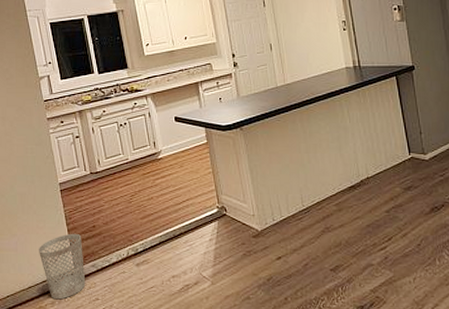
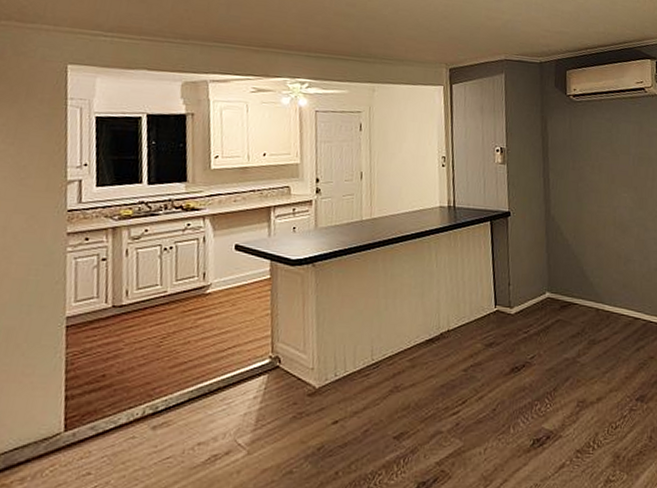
wastebasket: present [38,233,86,300] -> none [16,383,84,474]

